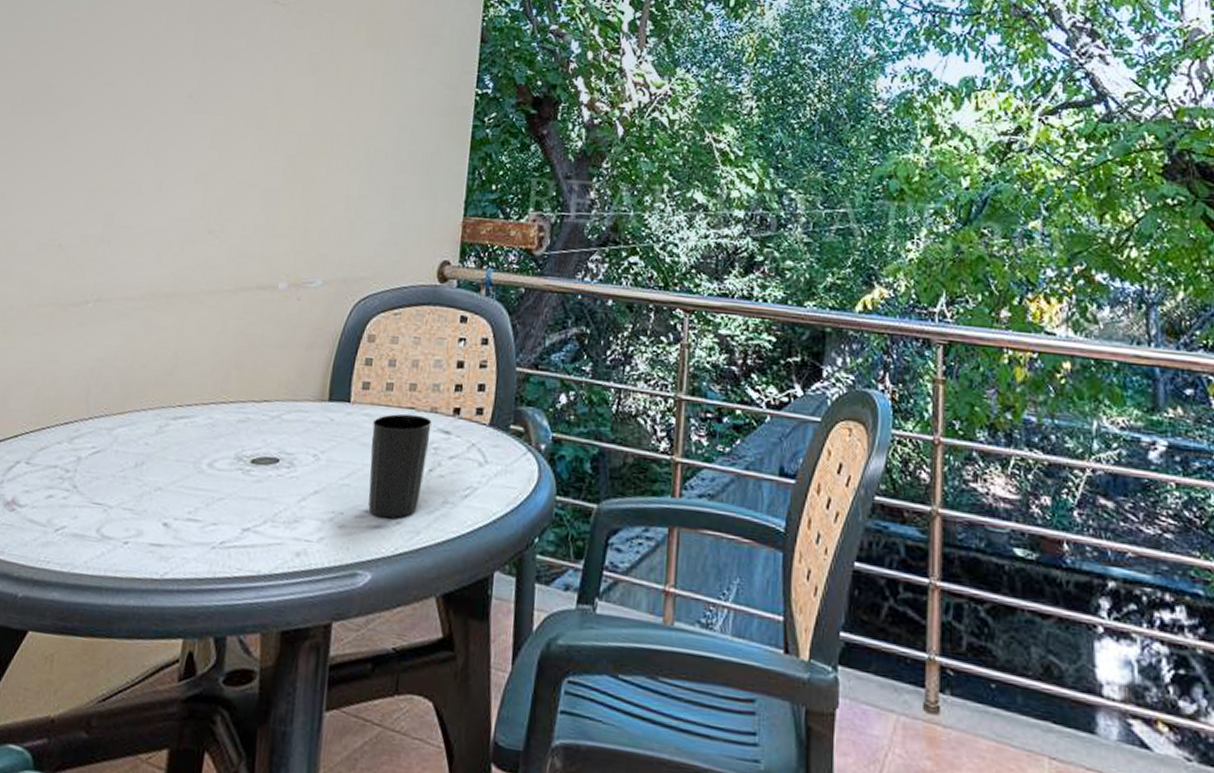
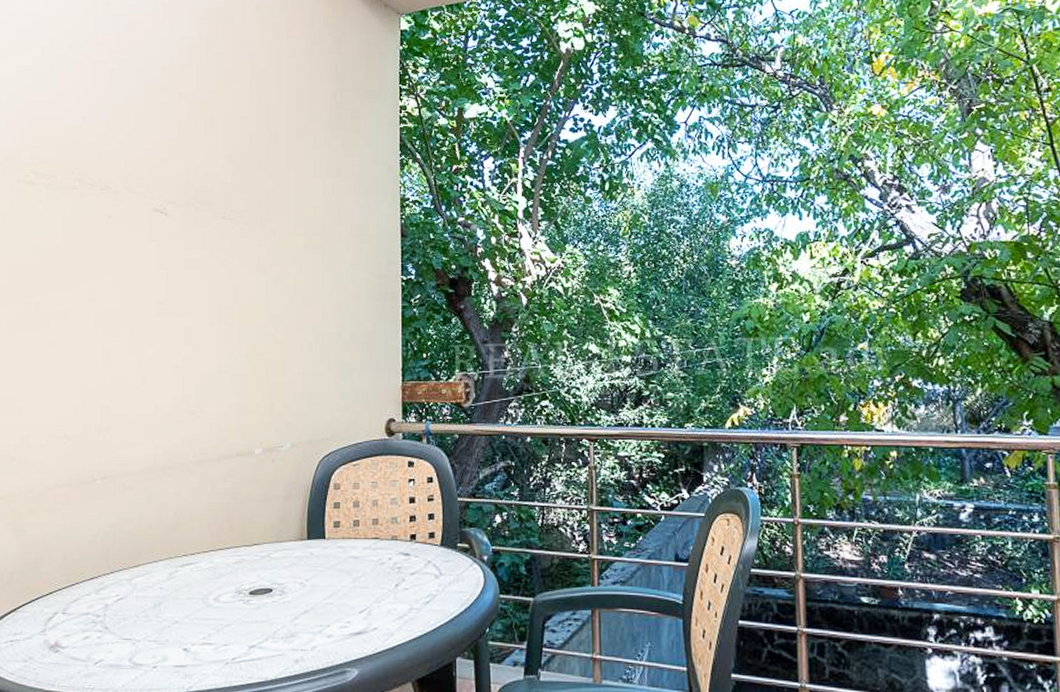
cup: present [368,413,432,519] -> none [346,543,394,626]

